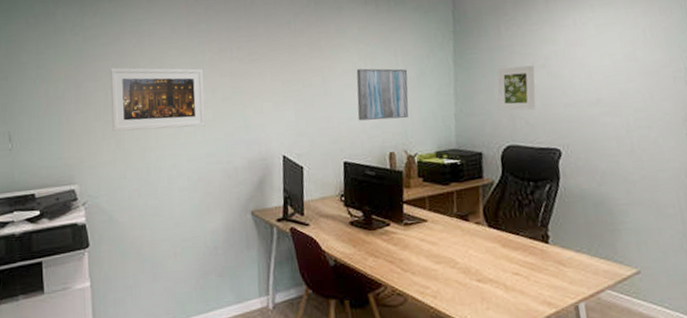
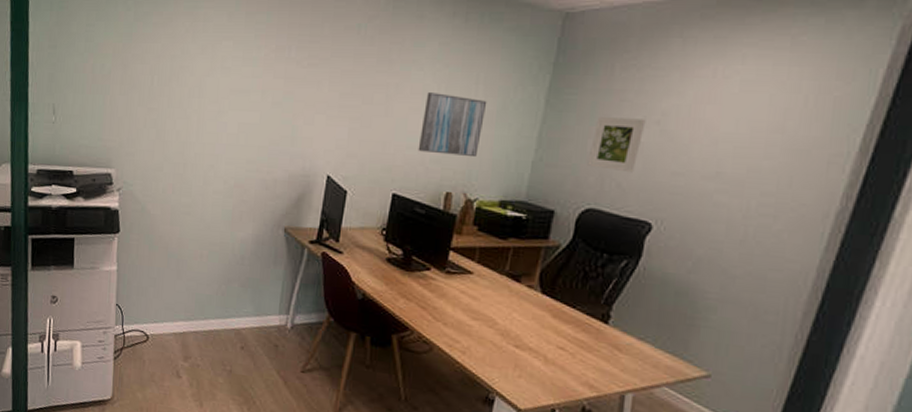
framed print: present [110,67,206,132] -> none [154,52,256,130]

